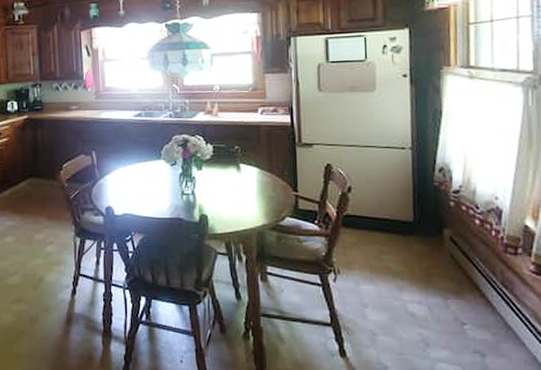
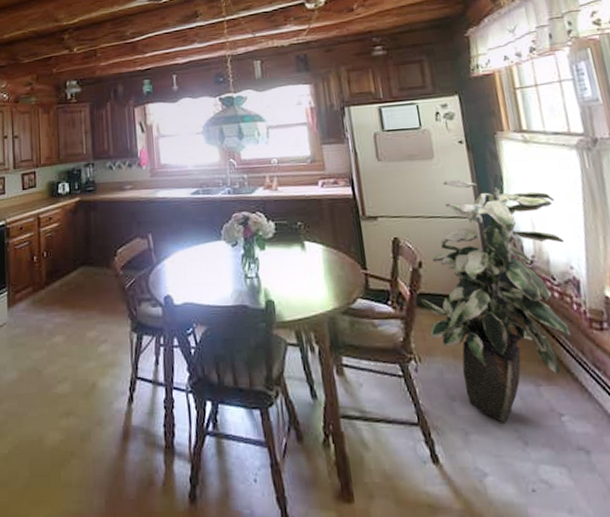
indoor plant: none [345,111,493,328] -> present [420,179,571,423]

